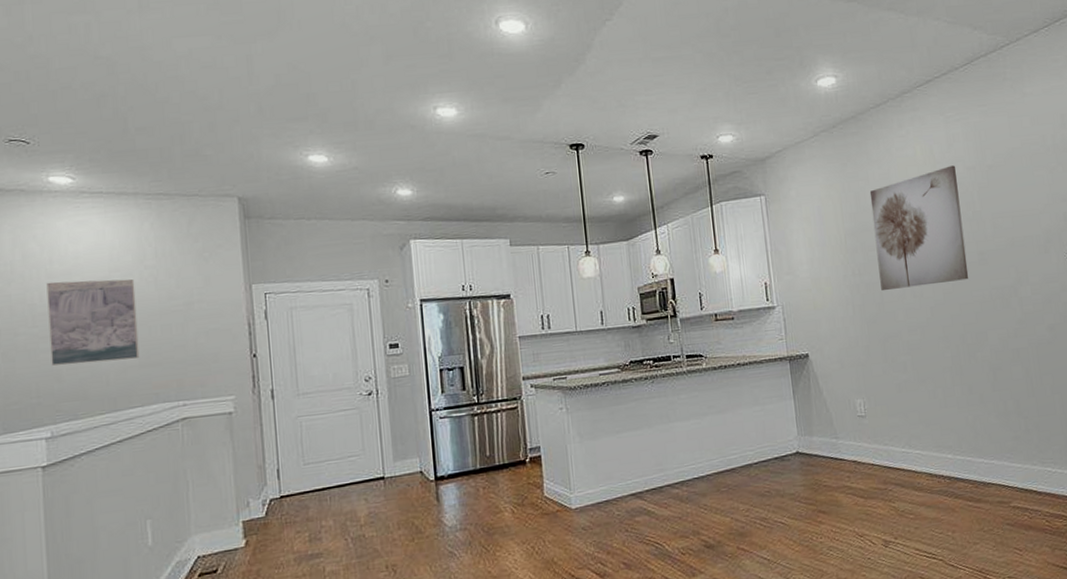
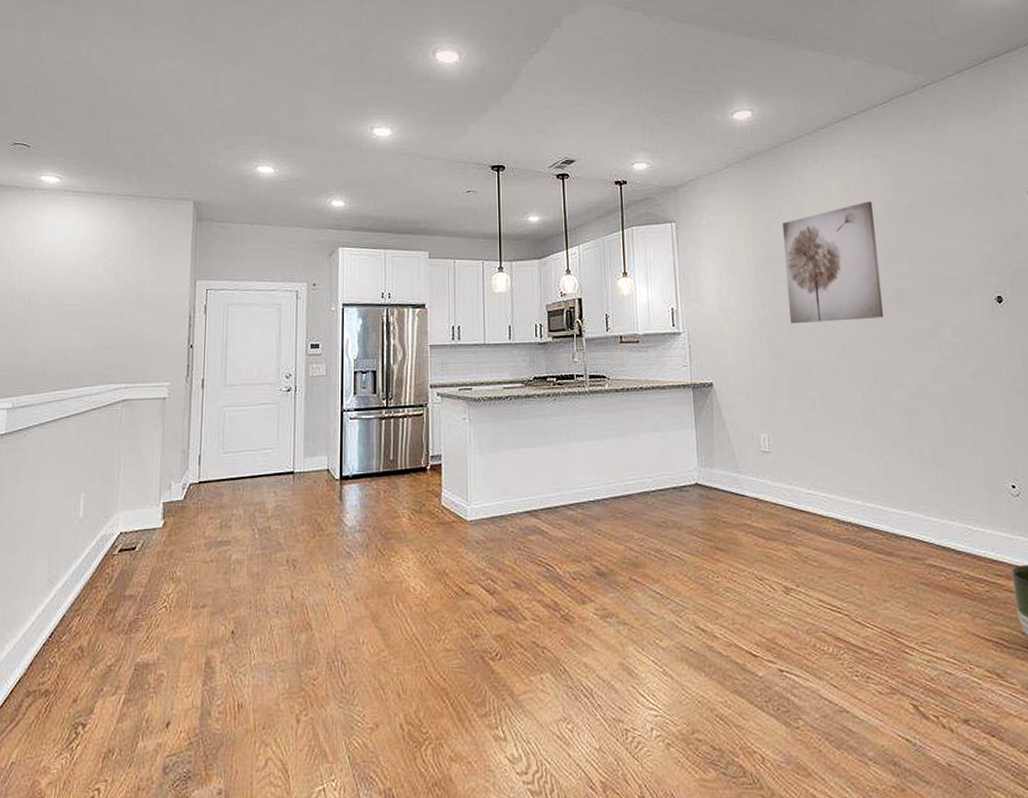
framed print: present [46,278,140,366] -> none [21,268,99,344]

